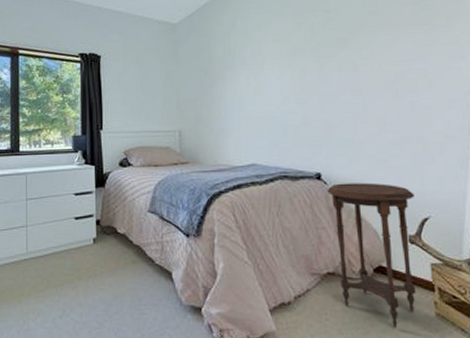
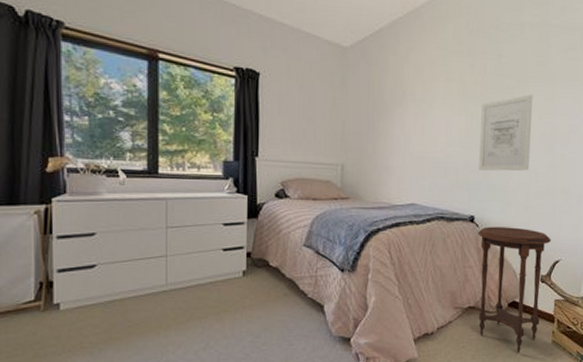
wall art: none [314,44,375,126] -> present [478,94,533,171]

